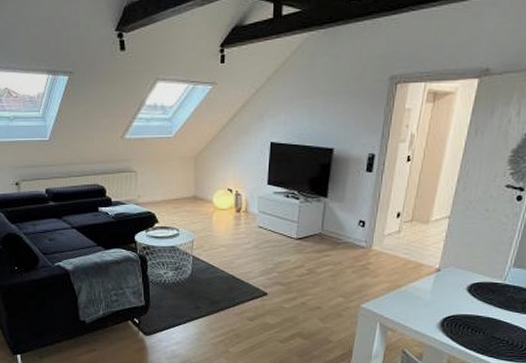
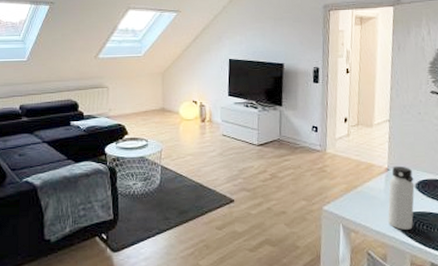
water bottle: none [430,266,467,331] -> present [387,165,415,230]

